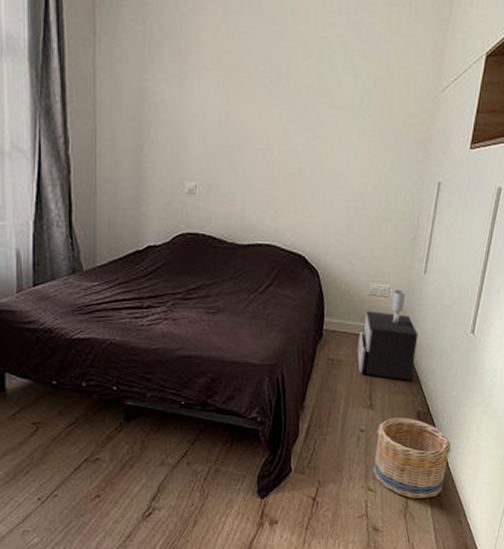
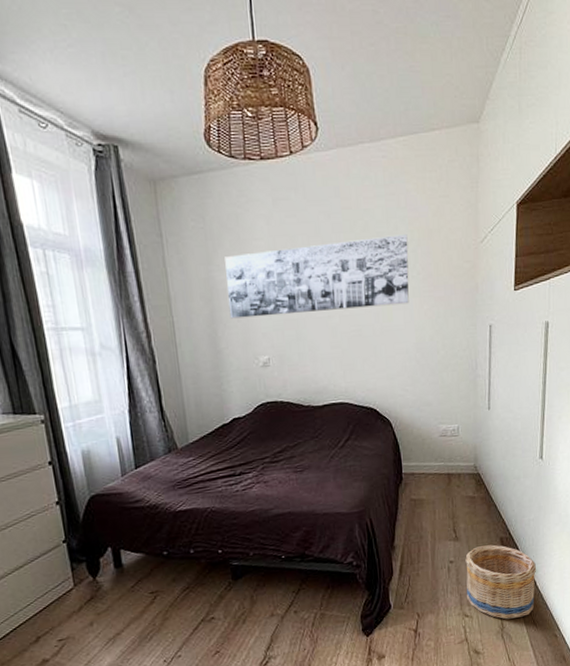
wall art: none [159,66,365,147] -> present [225,234,409,319]
nightstand: present [357,289,419,381] -> none [435,427,491,511]

